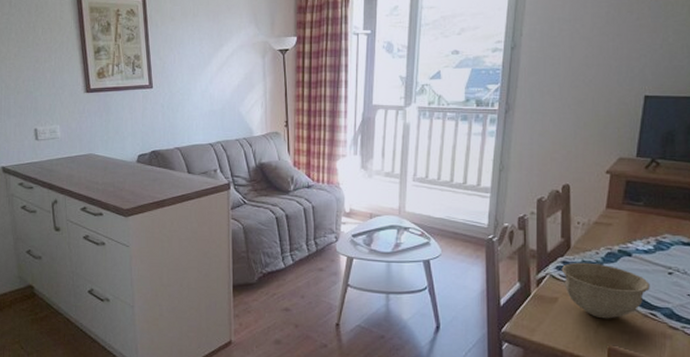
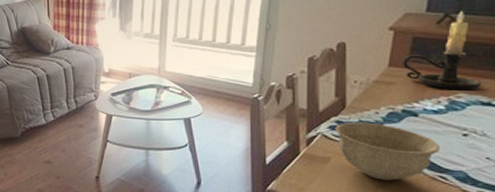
candle holder: none [617,156,683,231] -> present [401,10,482,91]

